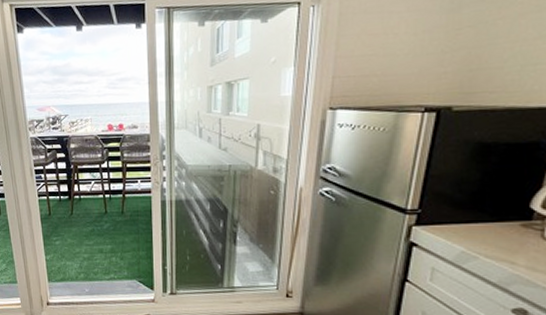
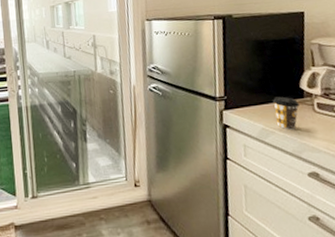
coffee cup: none [483,216,524,257] -> present [272,96,301,130]

